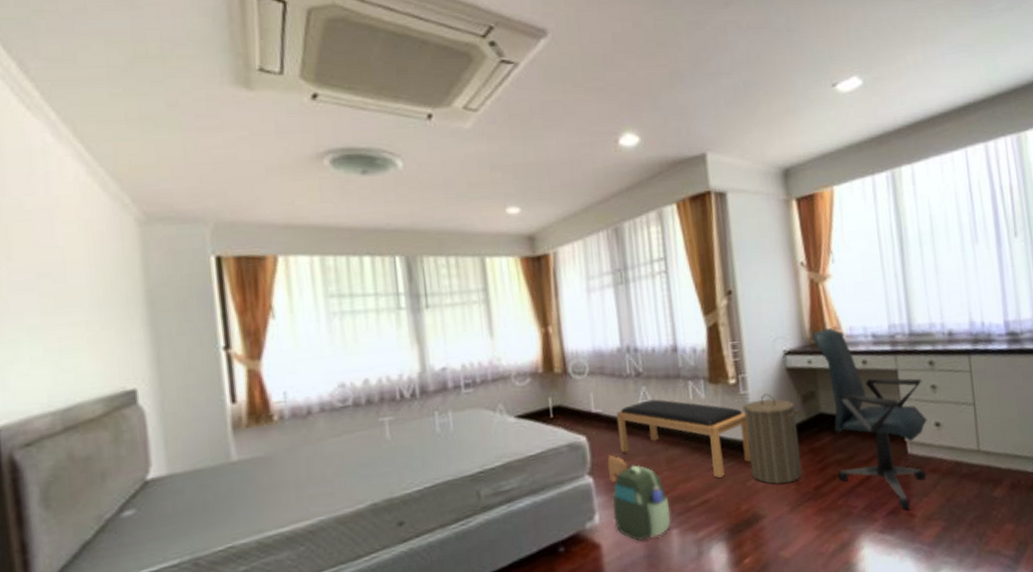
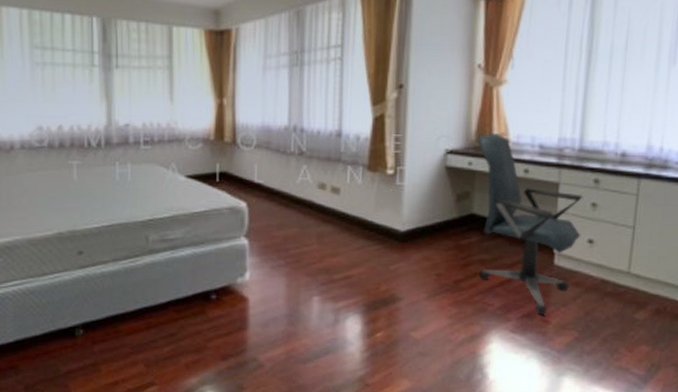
backpack: present [607,454,671,541] -> none [262,222,315,301]
bench: present [616,399,751,479] -> none [275,178,399,259]
laundry hamper: present [742,393,803,485] -> none [395,187,452,273]

